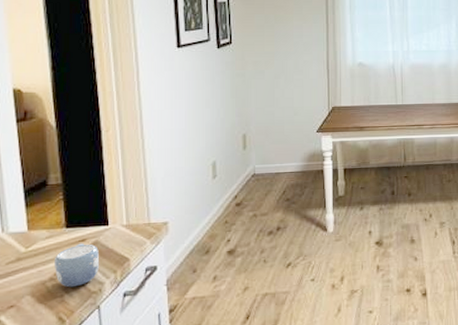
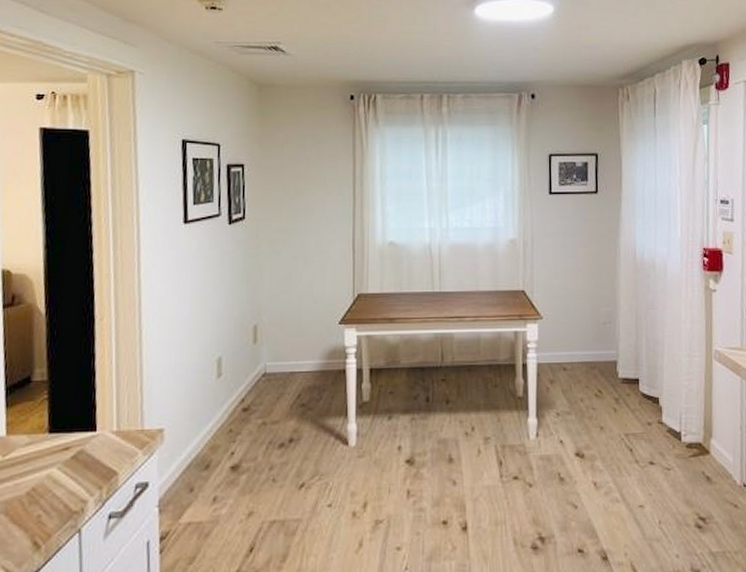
mug: present [55,243,99,288] -> none [33,451,84,506]

